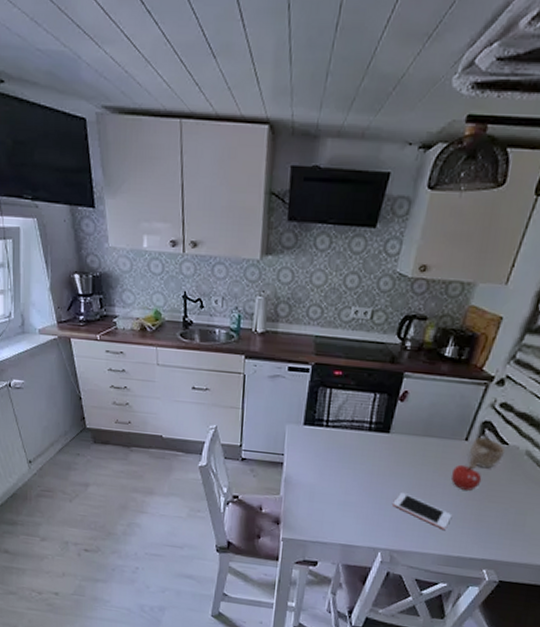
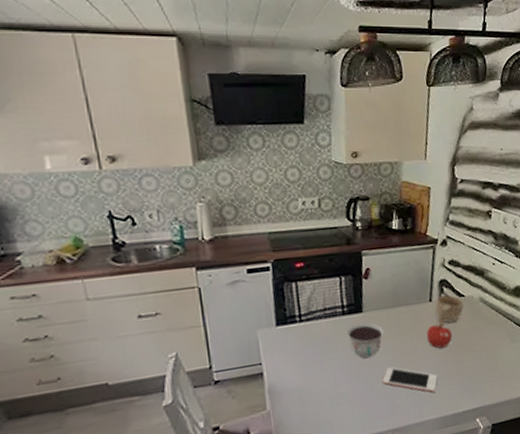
bowl: none [368,442,407,478] -> present [346,322,384,359]

